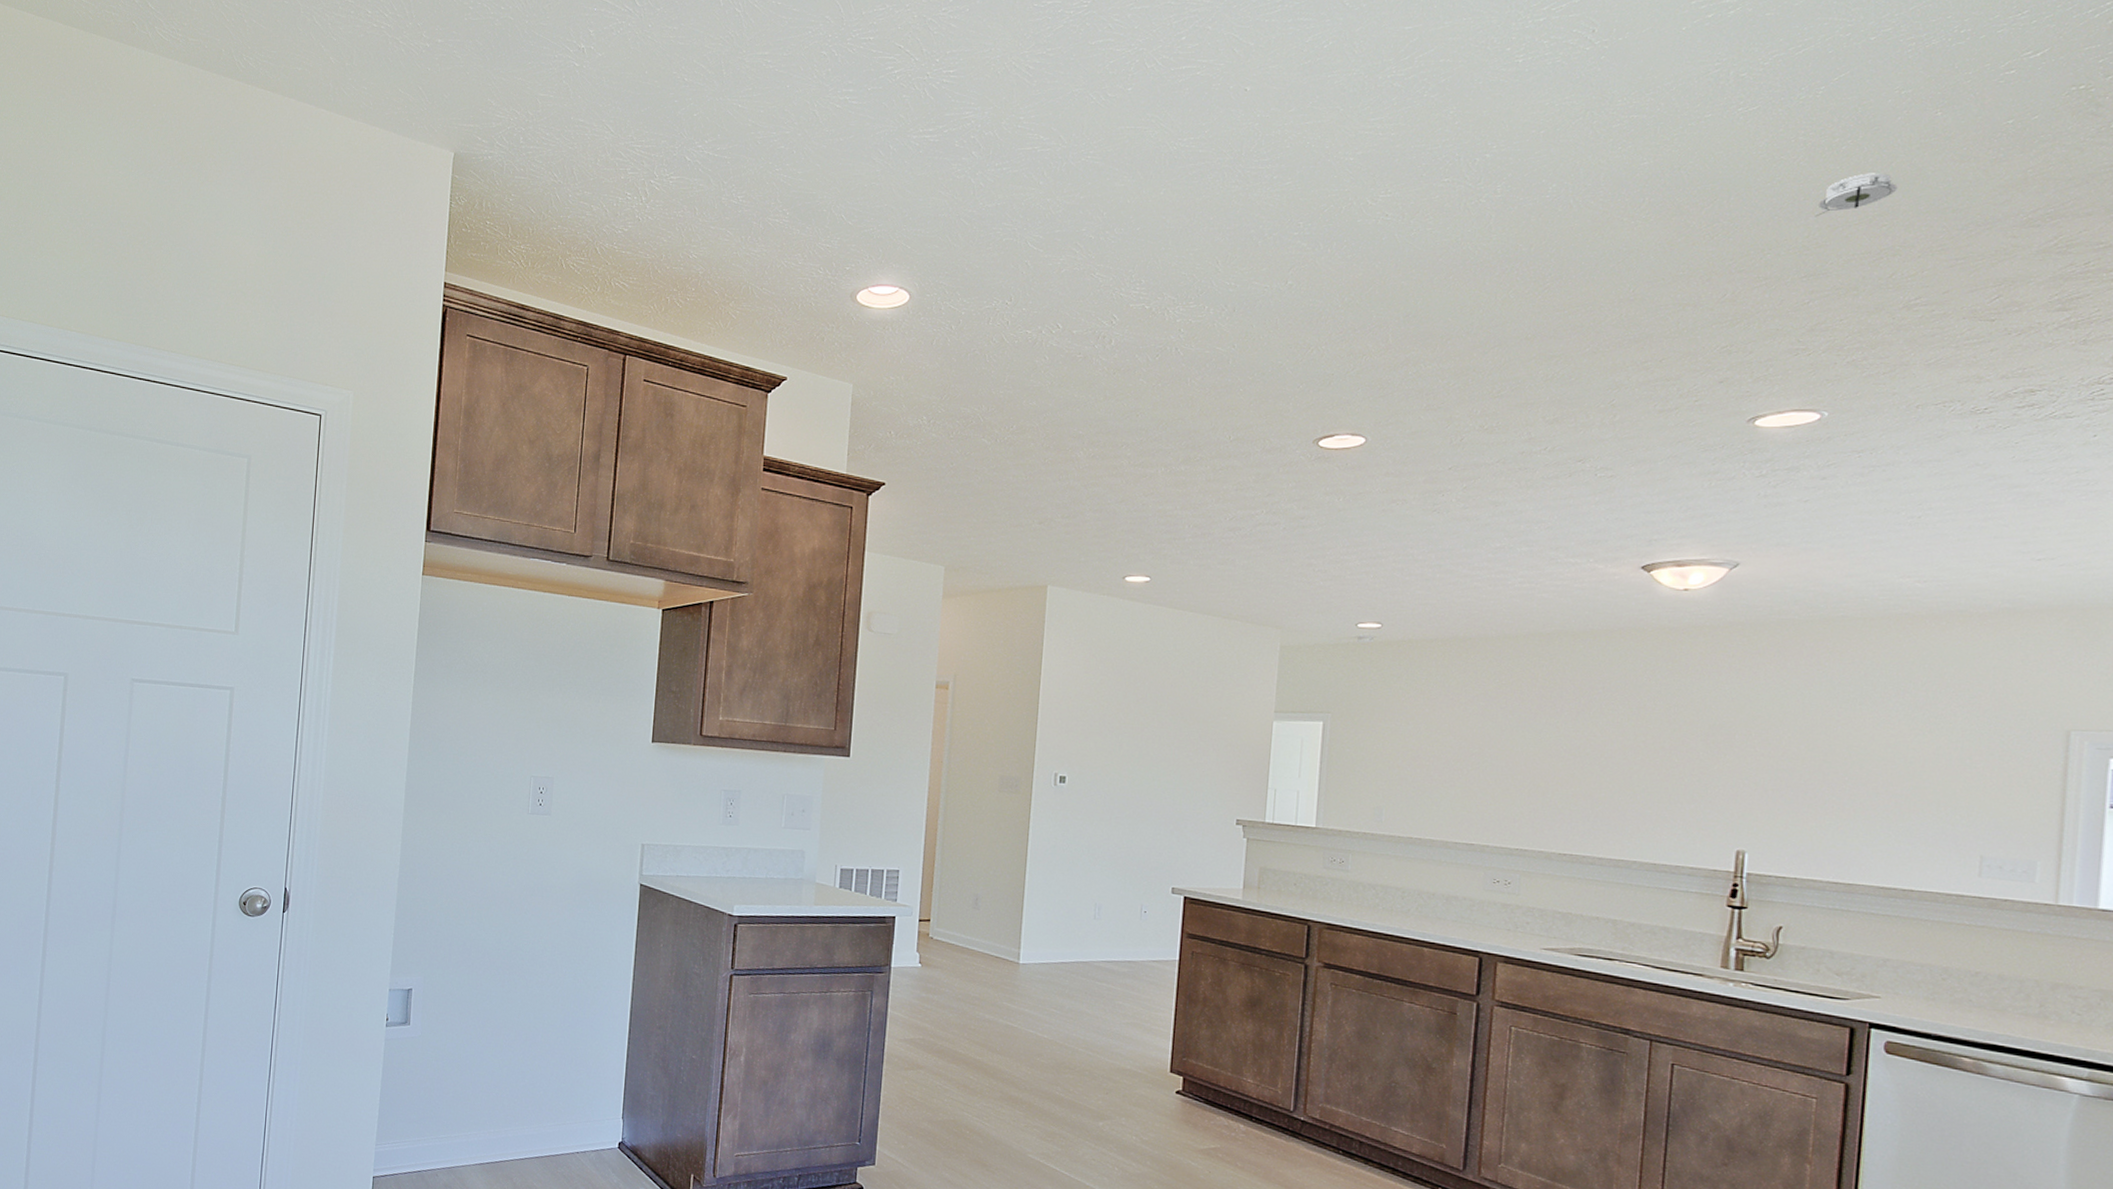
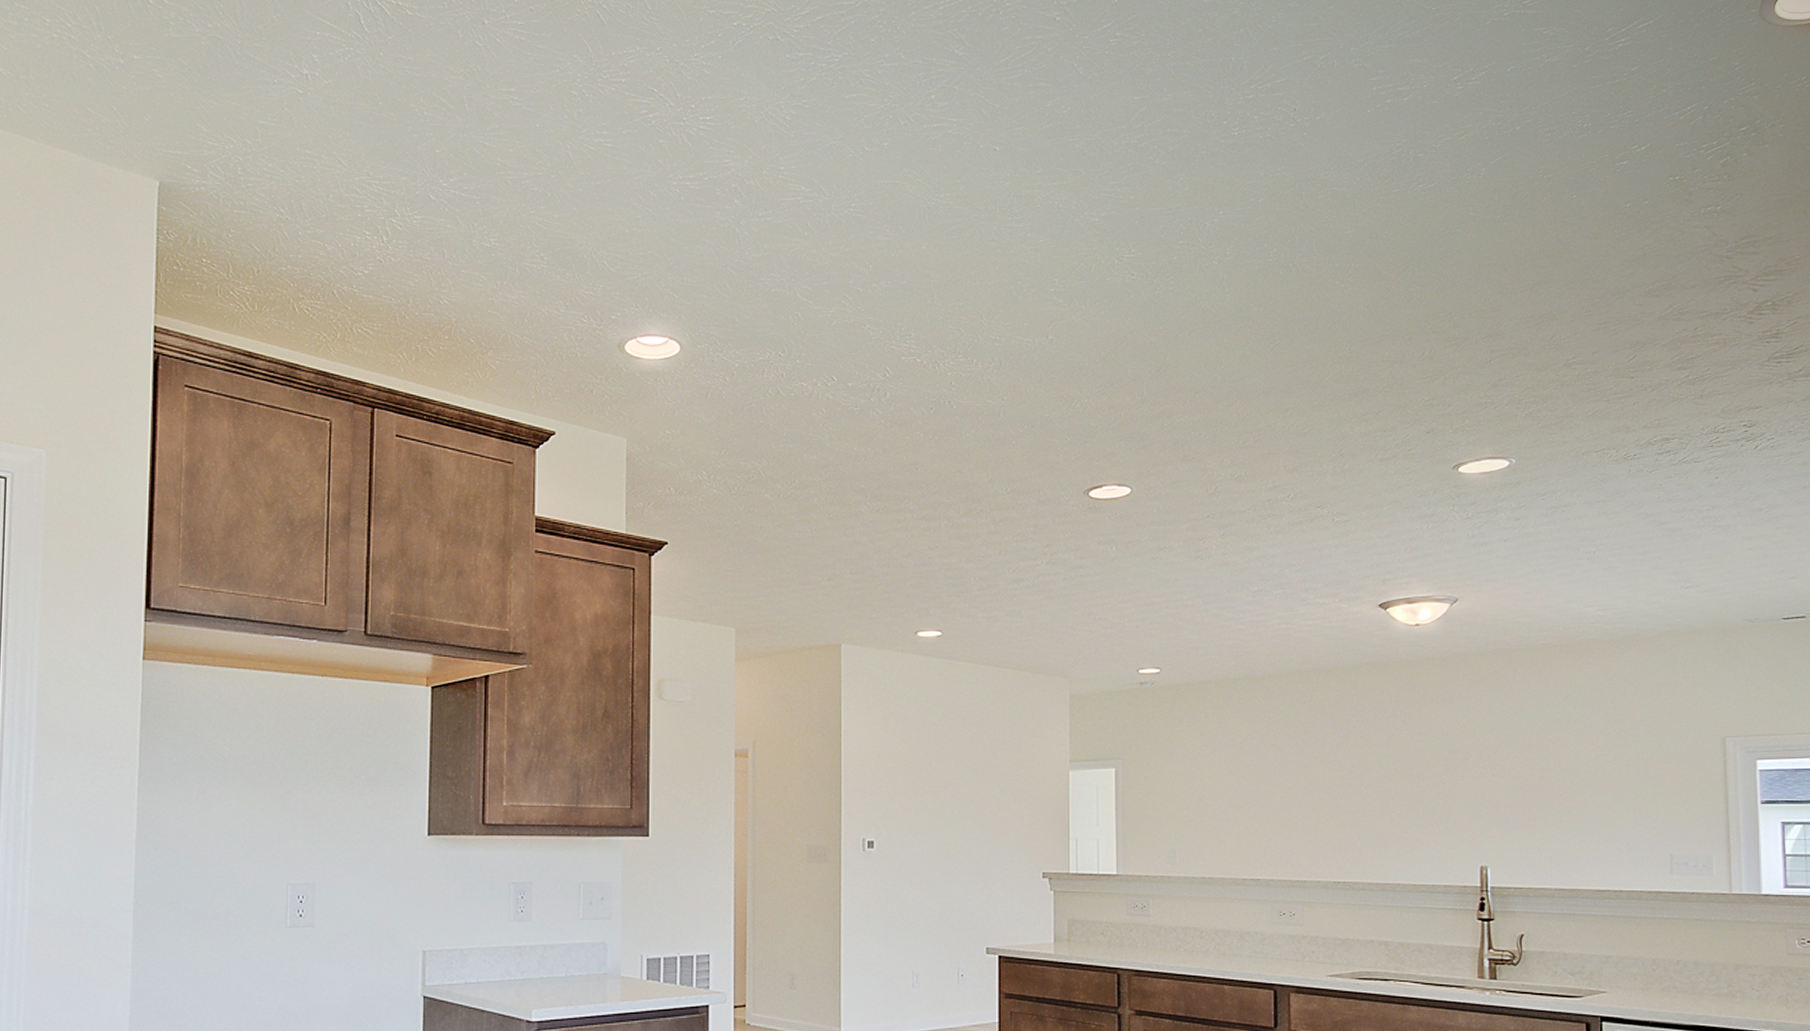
smoke detector: present [1815,173,1898,217] -> none [1488,246,1549,285]

